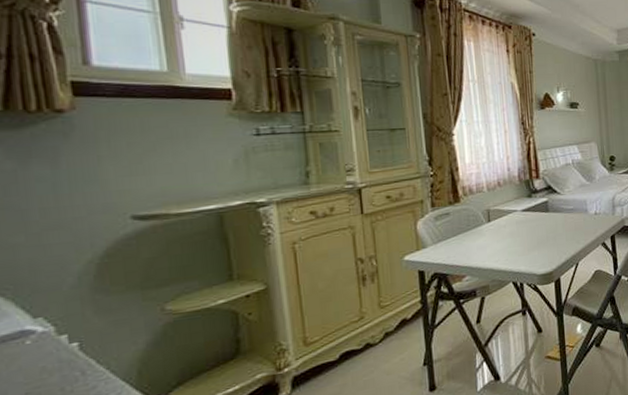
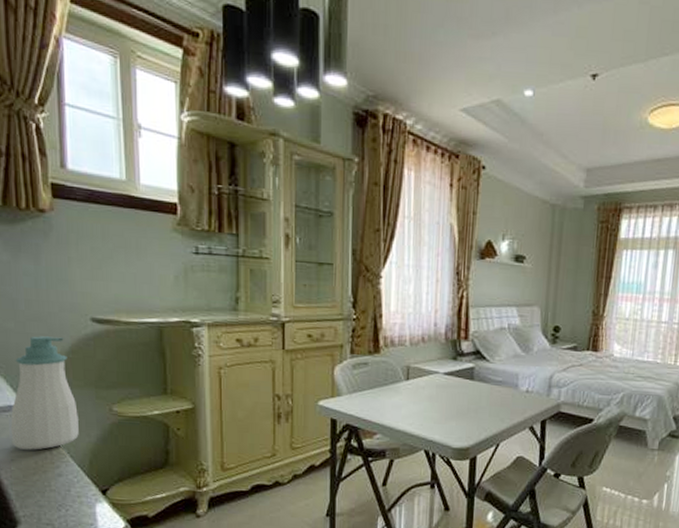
soap bottle: none [23,242,122,379] -> present [11,336,79,450]

